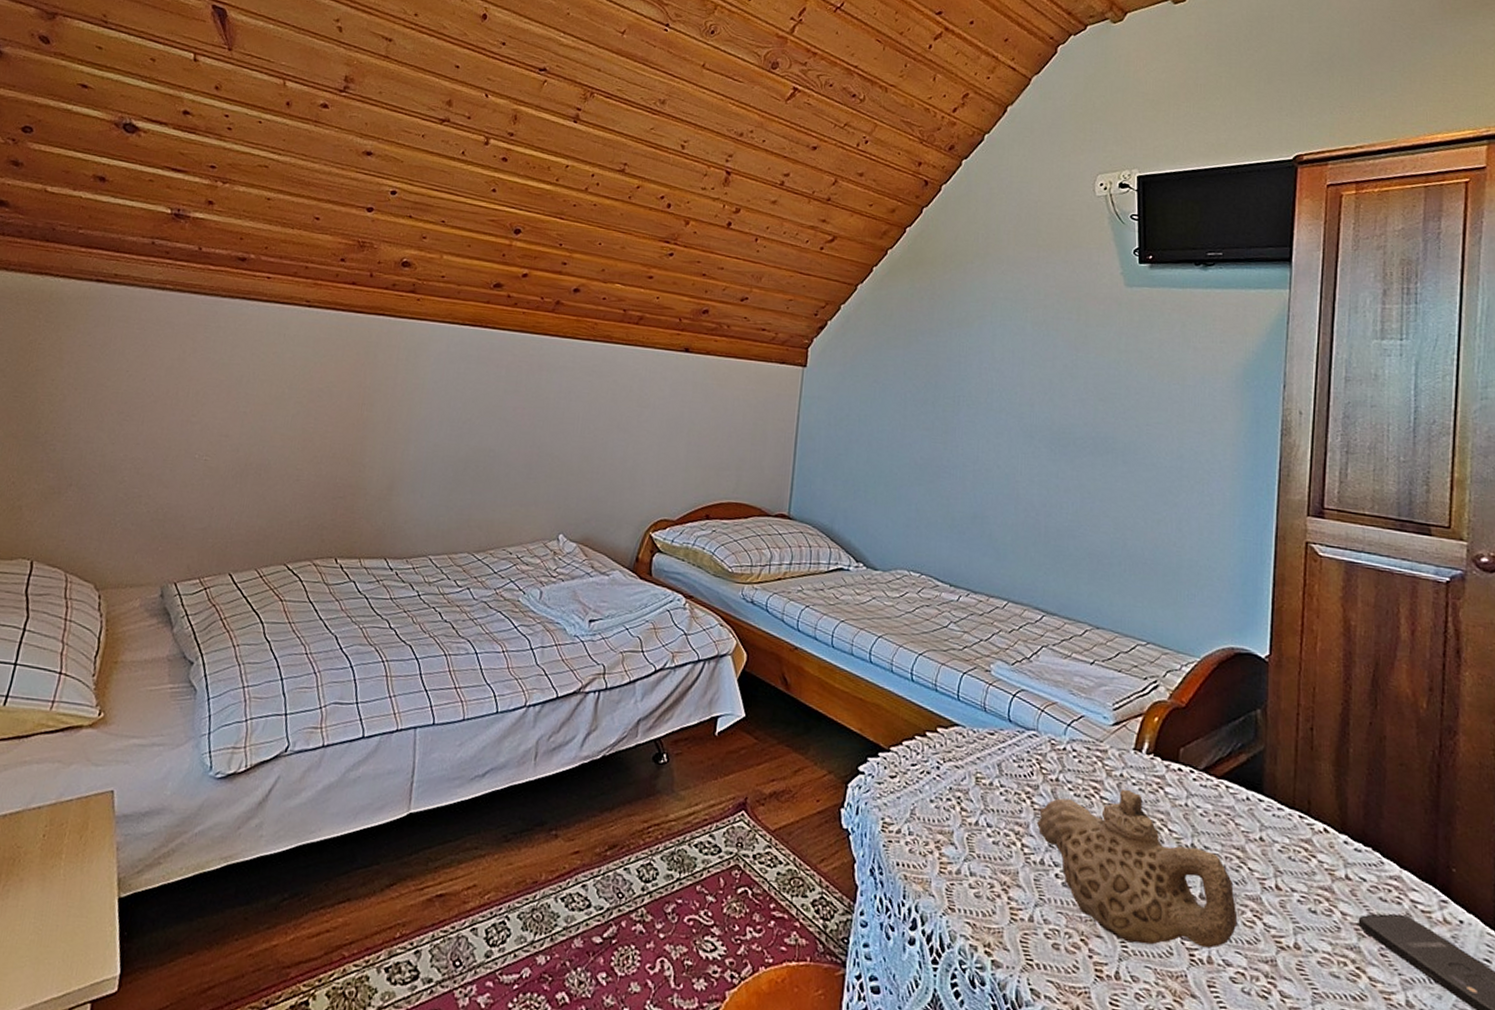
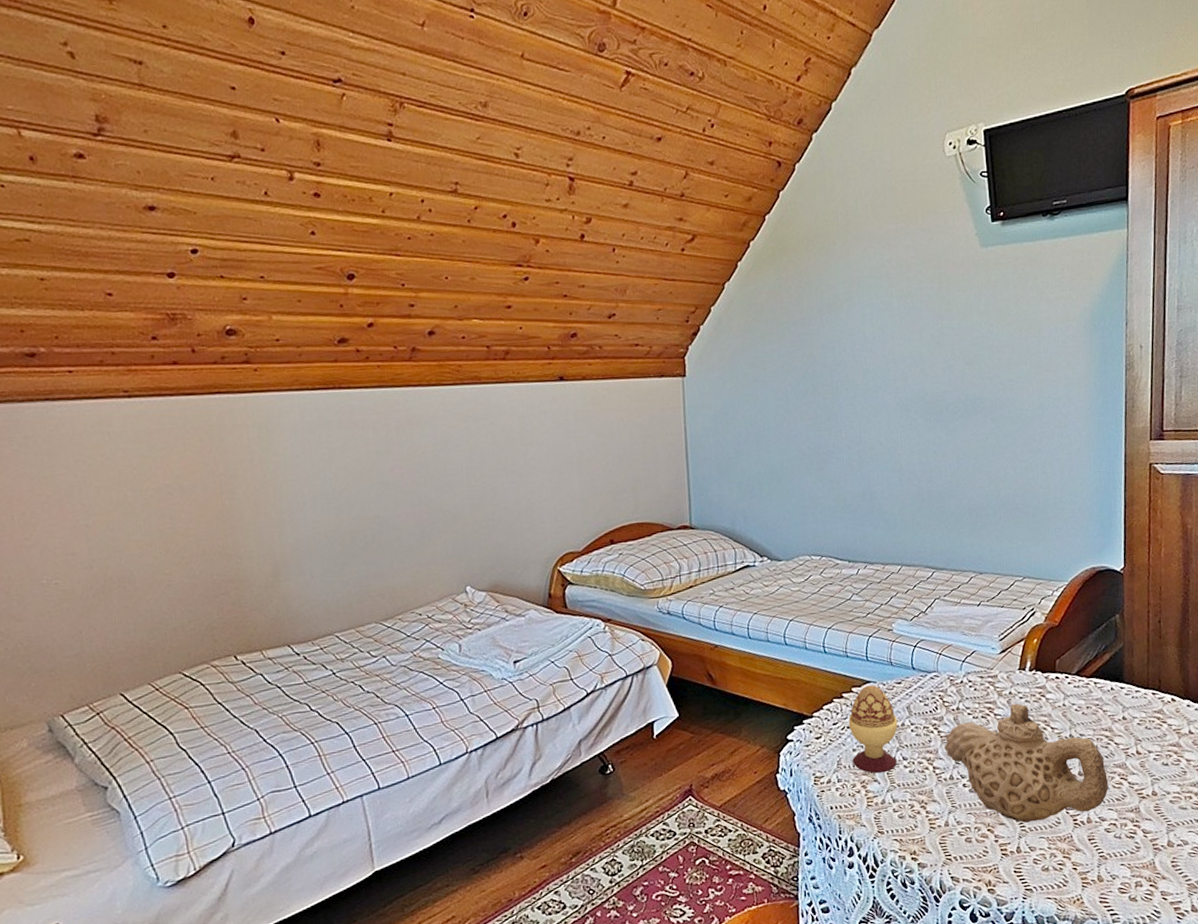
decorative egg: none [928,729,986,837] -> present [848,685,898,774]

